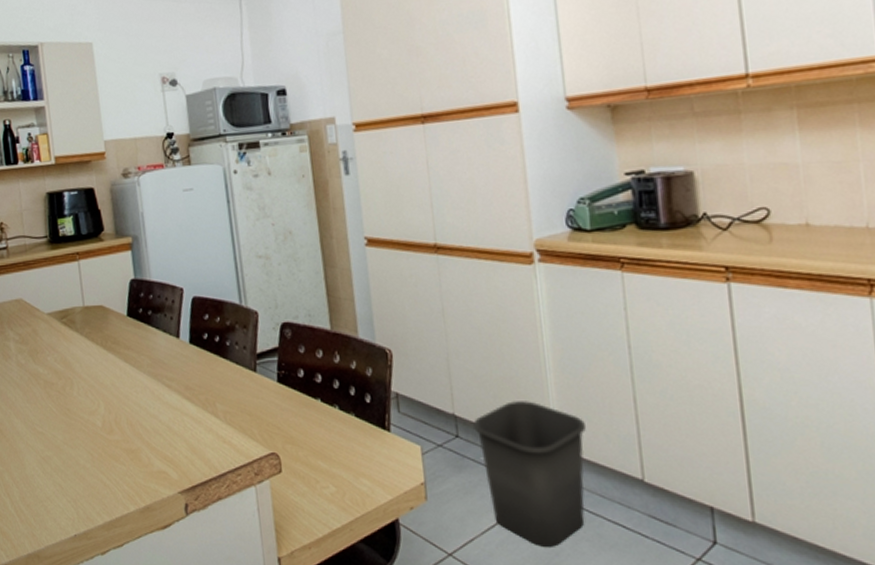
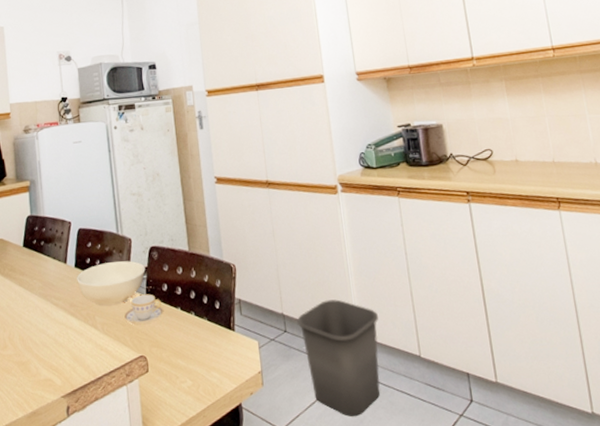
bowl: none [192,338,276,392] -> present [77,260,146,306]
teacup: none [249,380,300,417] -> present [123,294,164,325]

